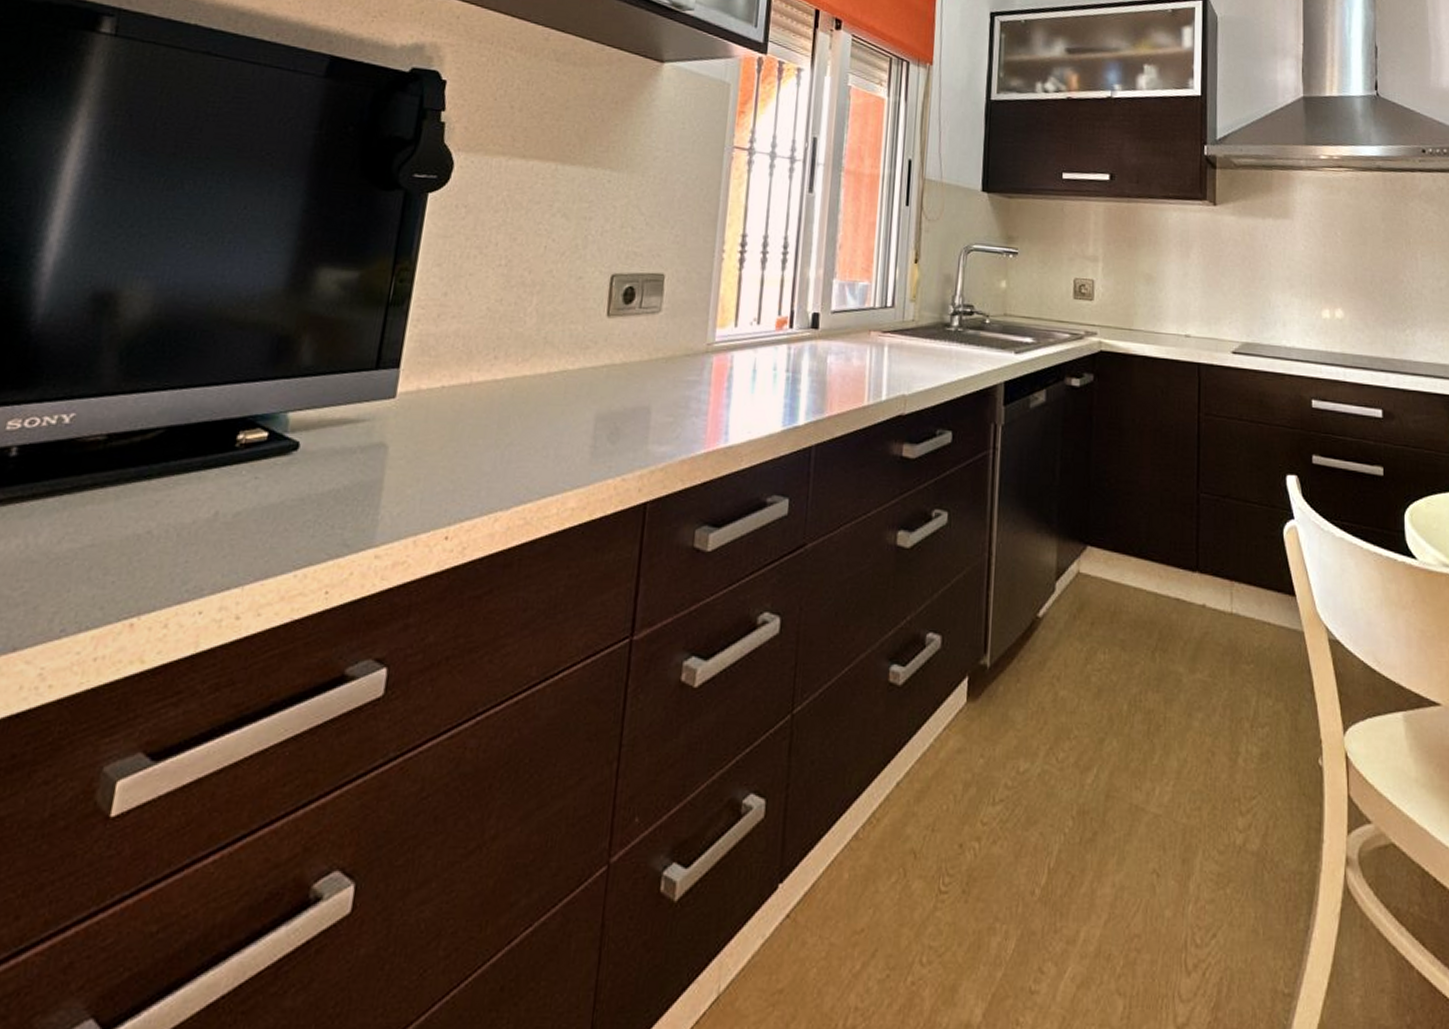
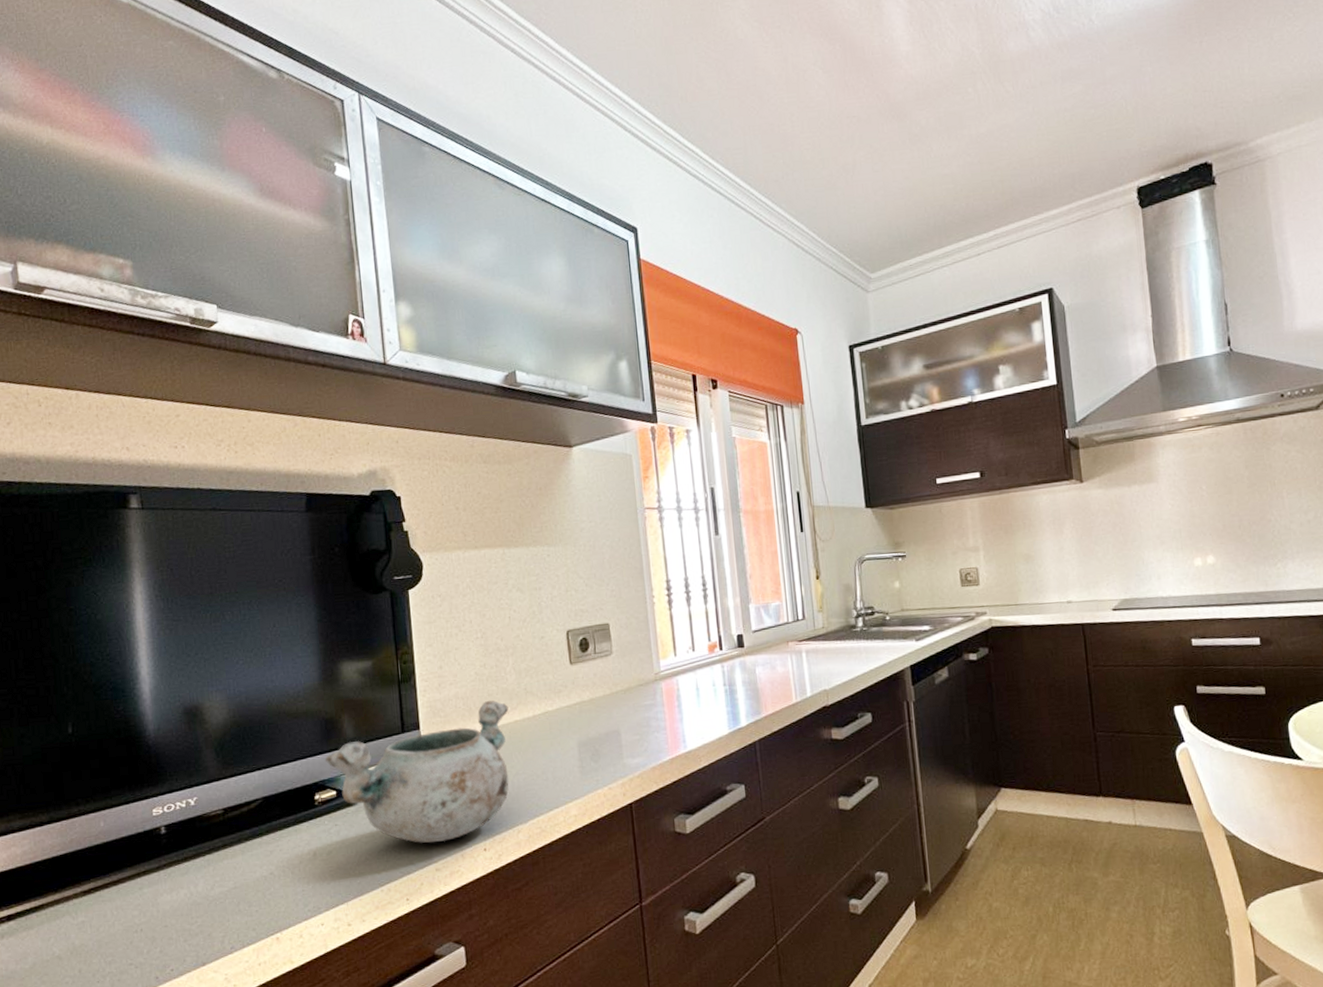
decorative bowl: none [265,345,519,520] -> present [326,700,509,844]

